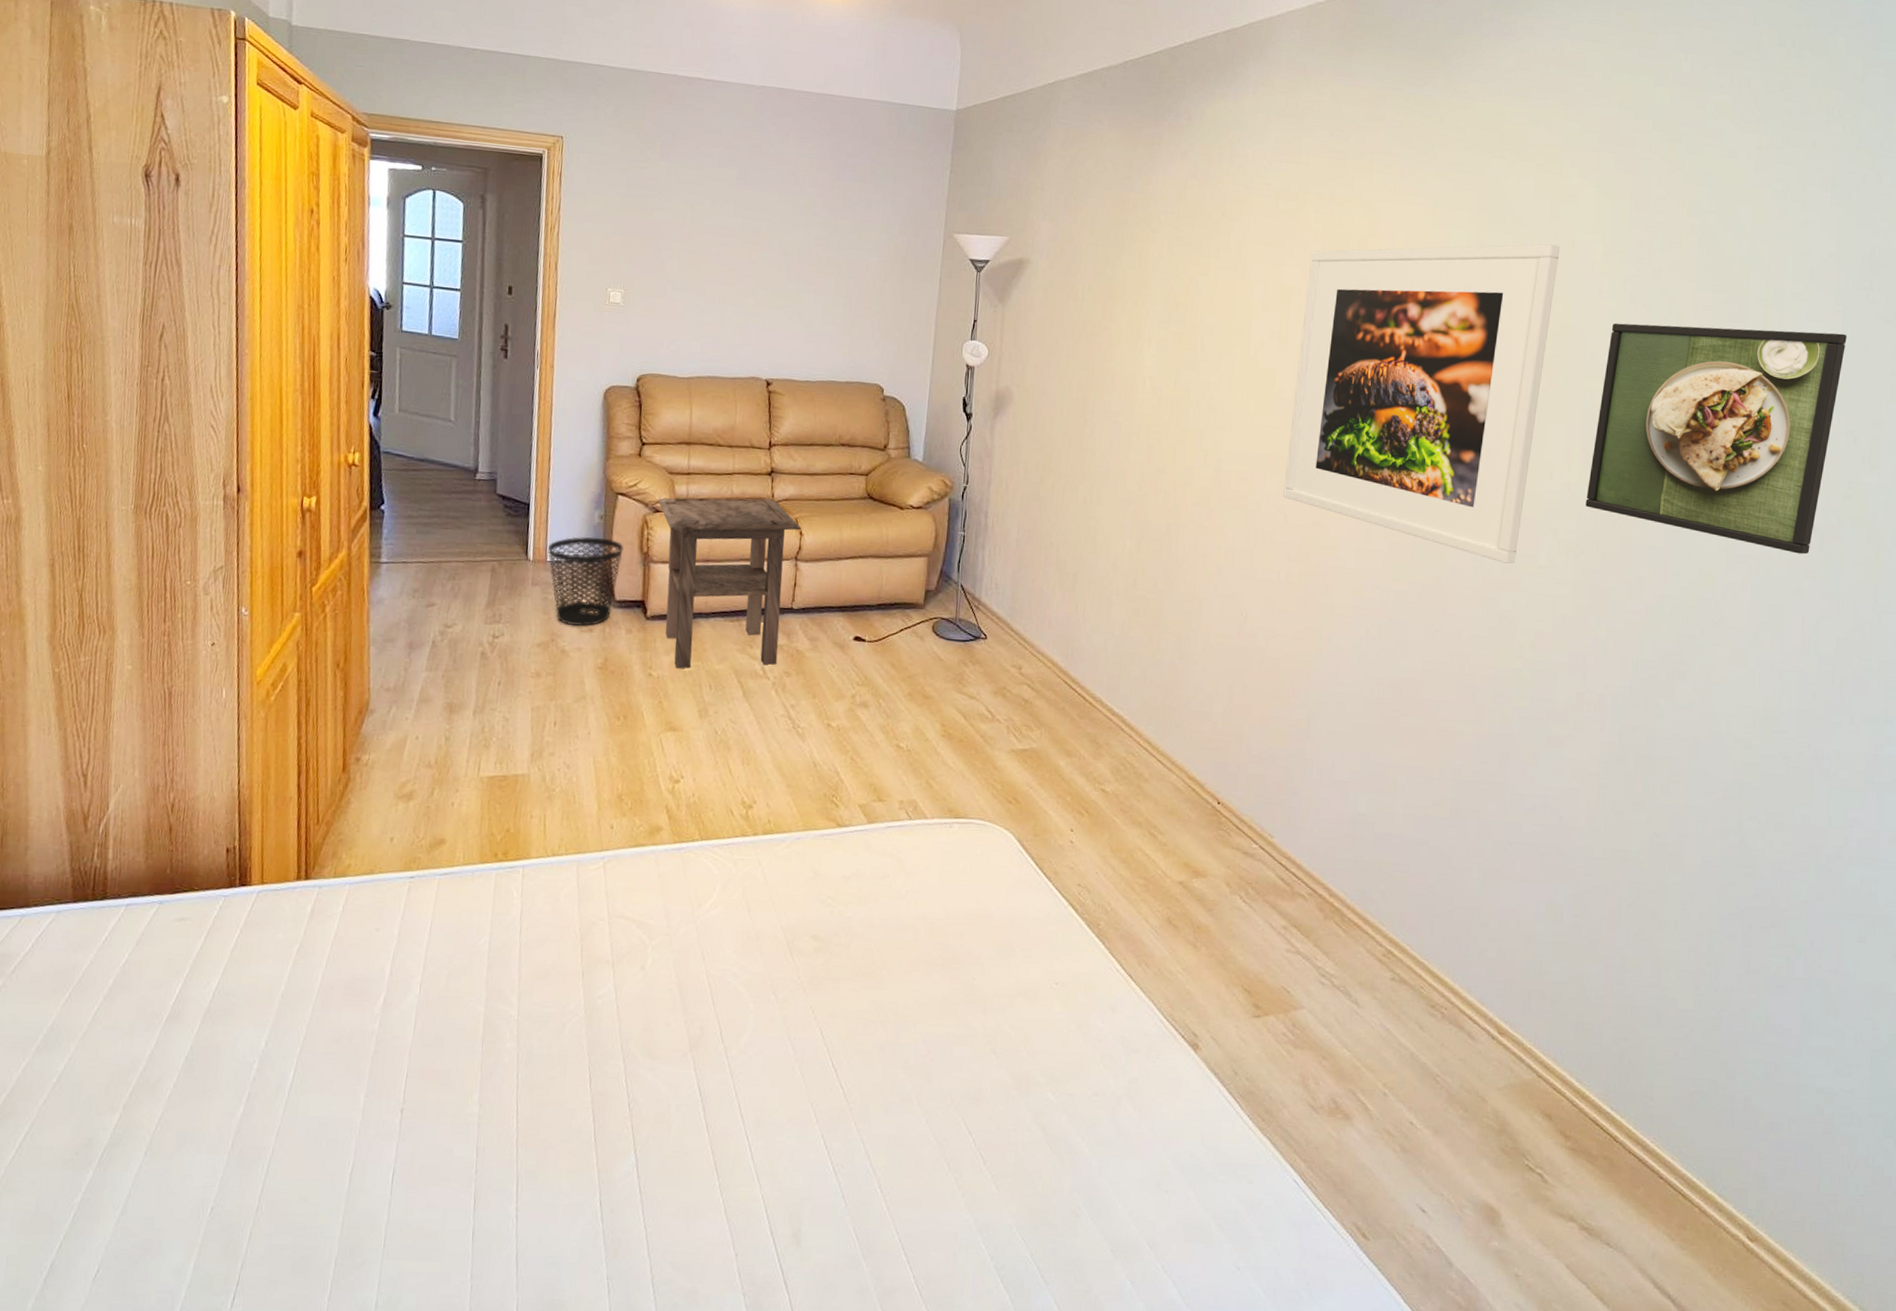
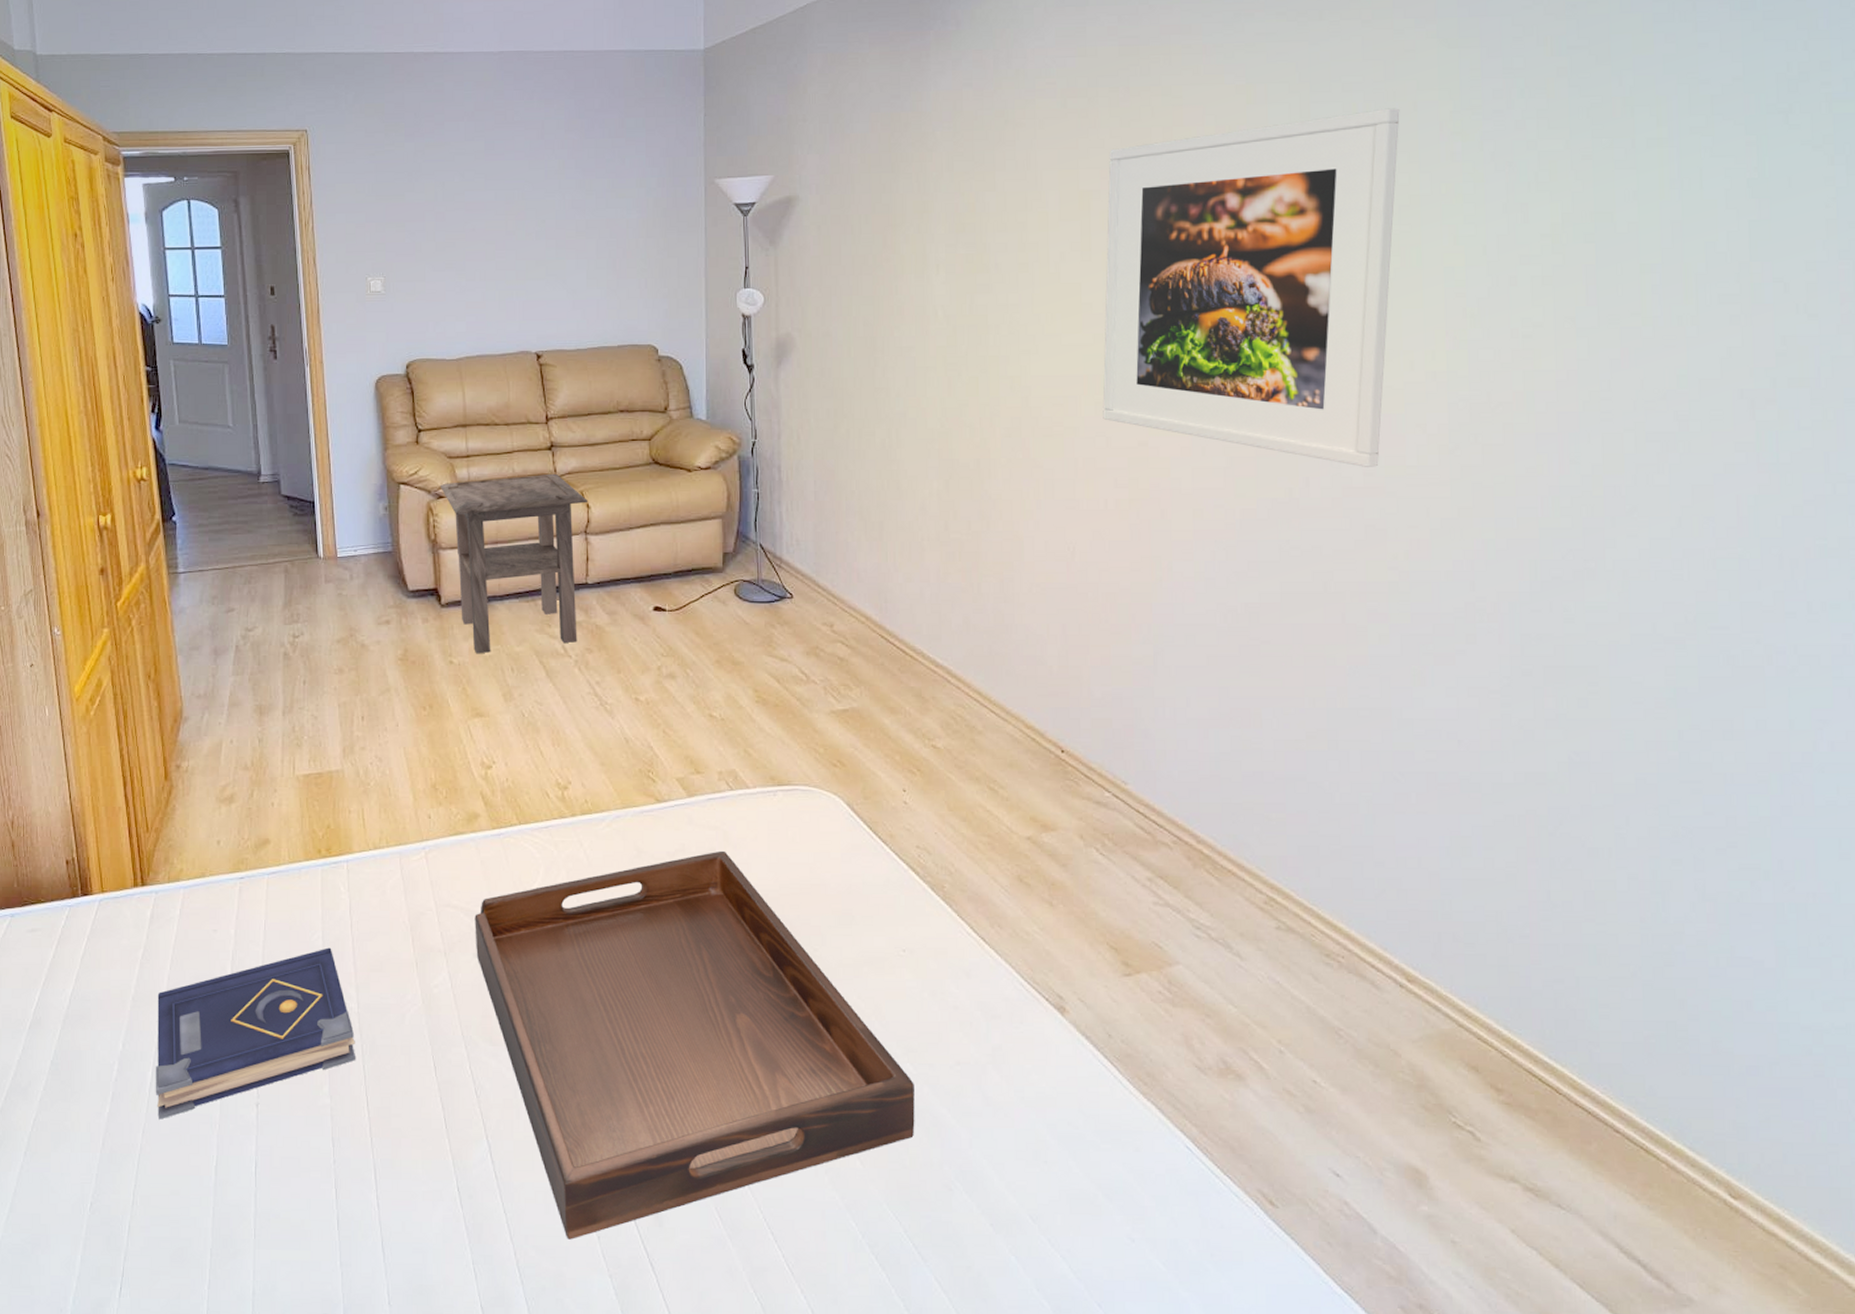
book: none [294,953,511,1122] -> present [155,947,355,1120]
wastebasket: present [548,536,624,626] -> none [337,529,411,620]
serving tray: none [644,877,1054,1257] -> present [475,850,915,1240]
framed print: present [1585,323,1847,555] -> none [1457,167,1765,425]

